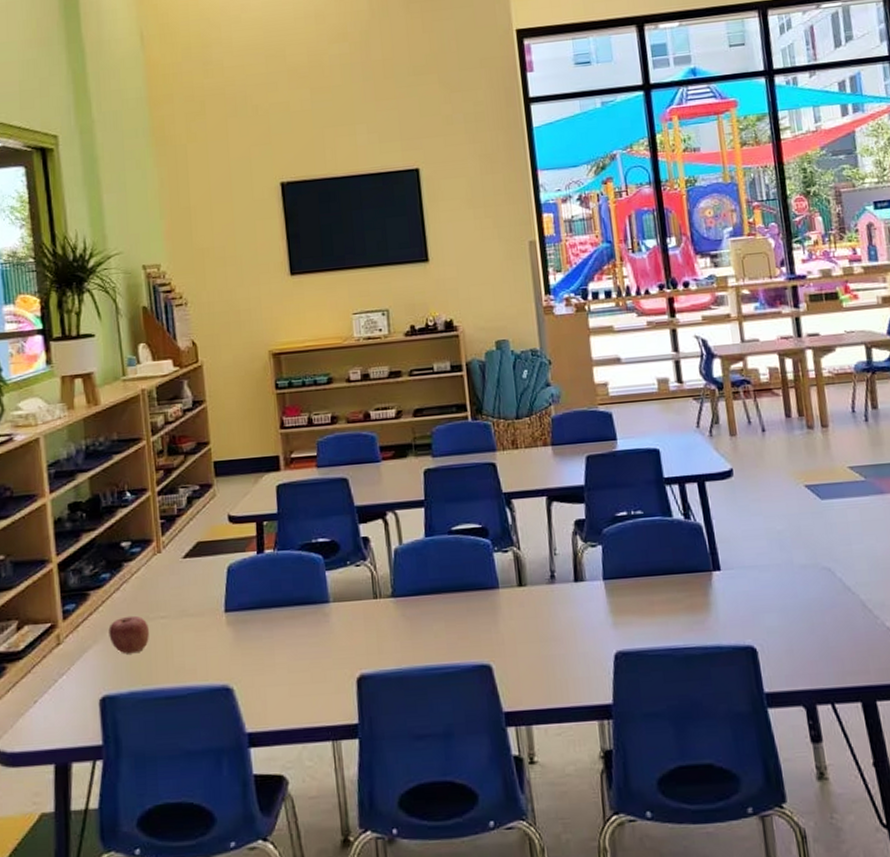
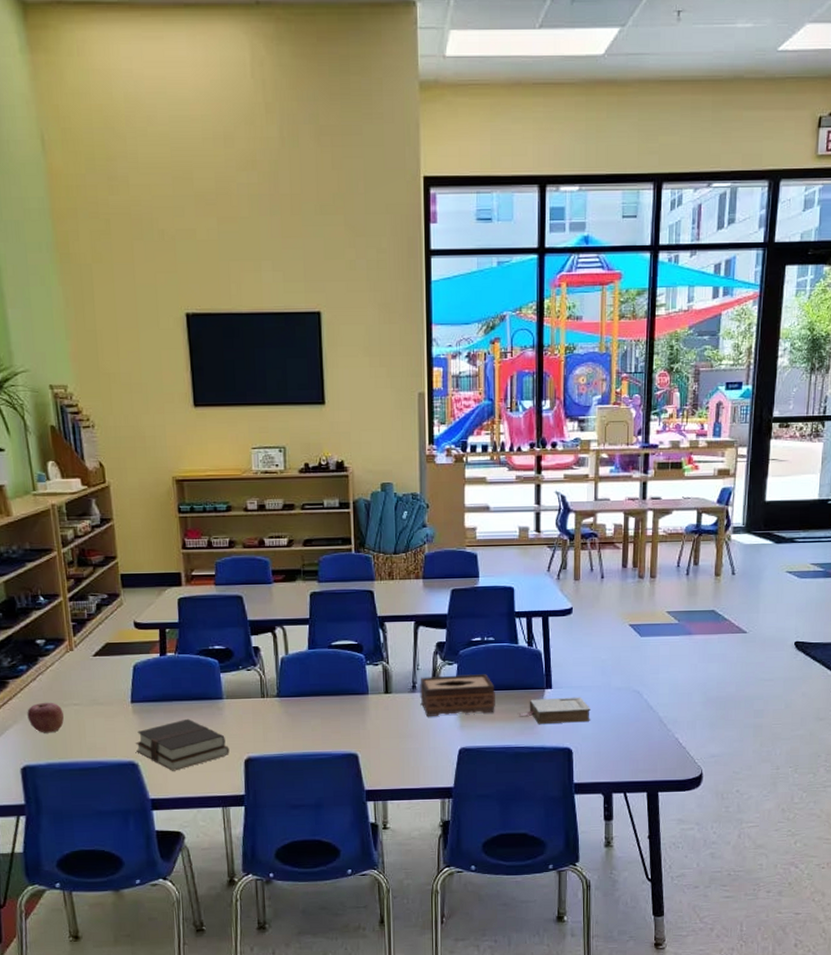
bible: none [230,628,339,696] -> present [136,718,230,771]
tissue box: none [559,556,654,613] -> present [420,674,495,716]
book: none [683,579,774,616] -> present [518,697,592,724]

